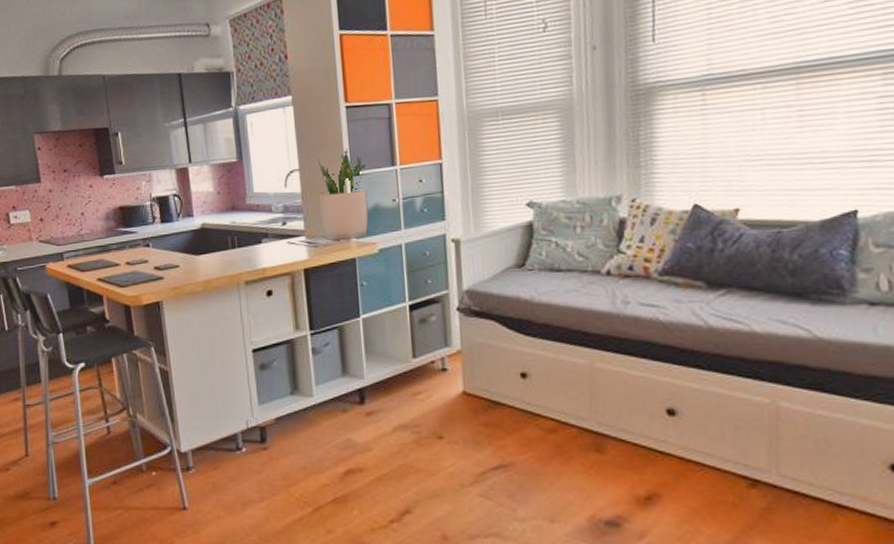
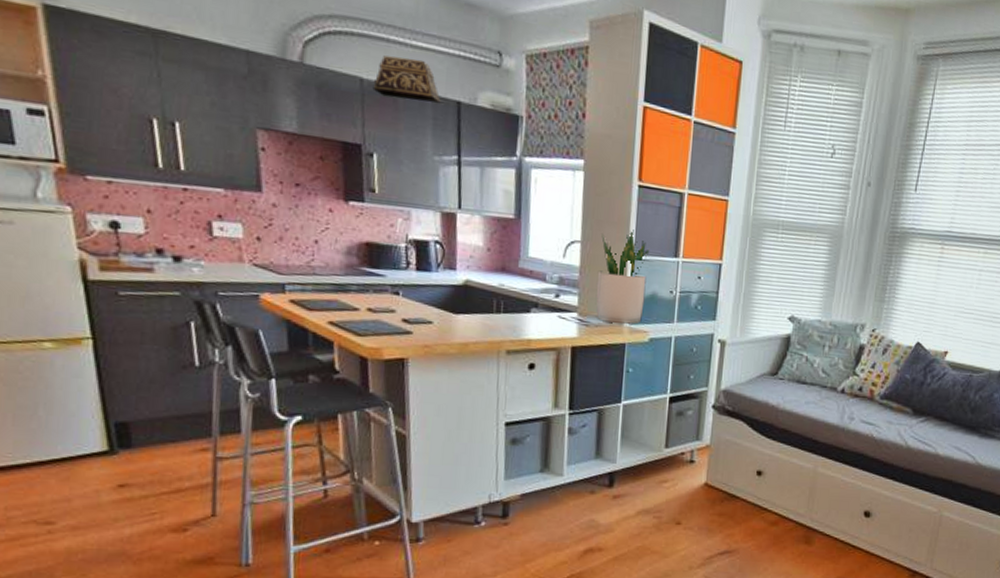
decorative box: none [112,48,165,85] -> present [372,55,441,103]

